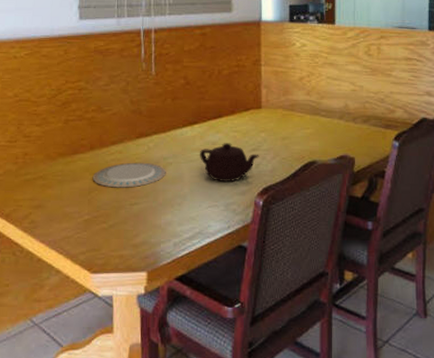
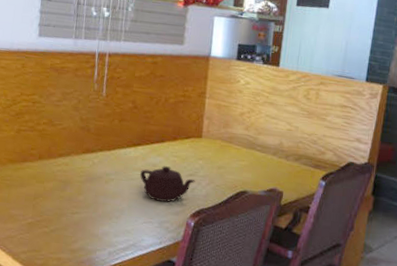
plate: present [92,162,166,188] -> none [38,174,108,198]

